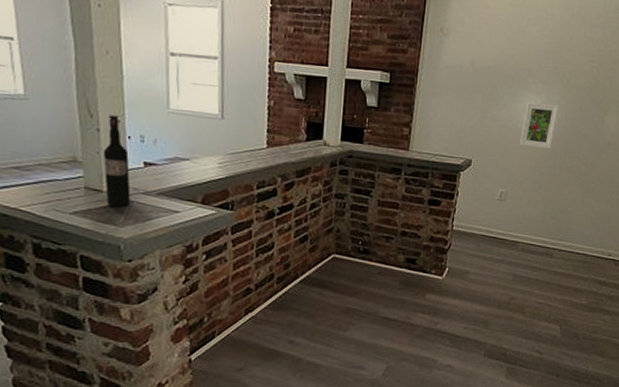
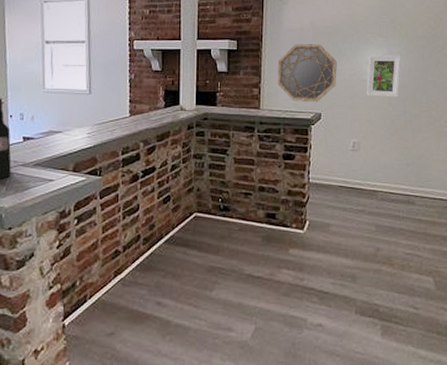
home mirror: none [430,82,494,148] -> present [277,44,337,102]

